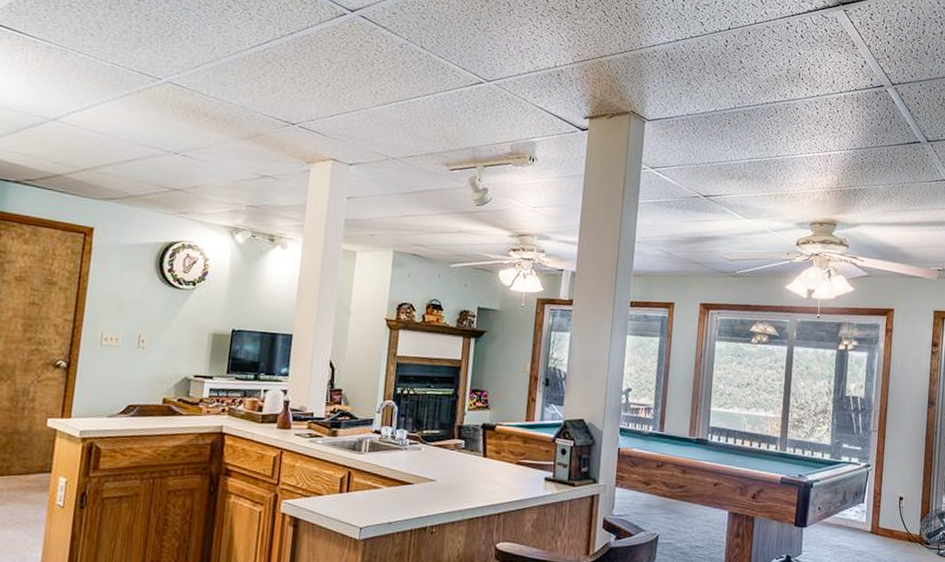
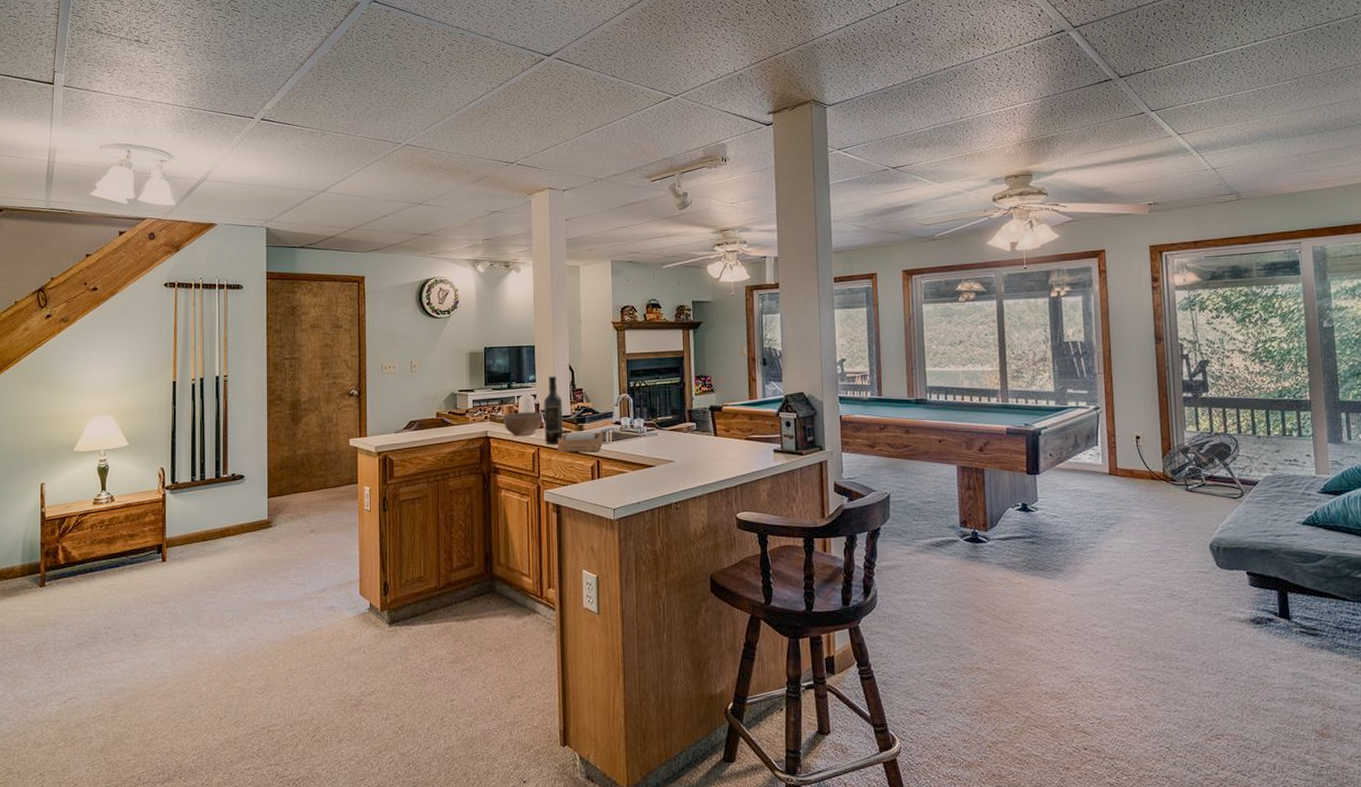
bowl: none [243,408,292,437] -> present [502,411,543,437]
wine bottle: none [290,371,318,449] -> present [544,375,564,444]
napkin holder: none [303,437,360,463] -> present [557,432,604,453]

